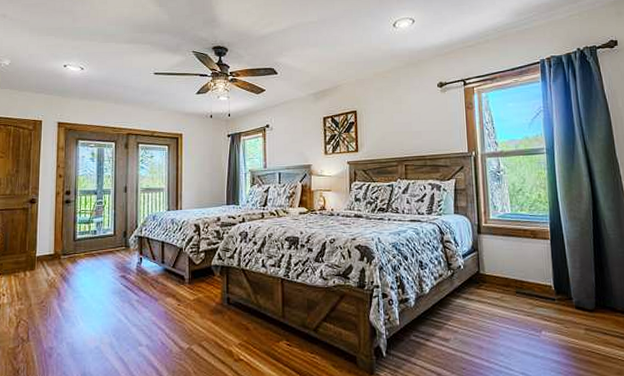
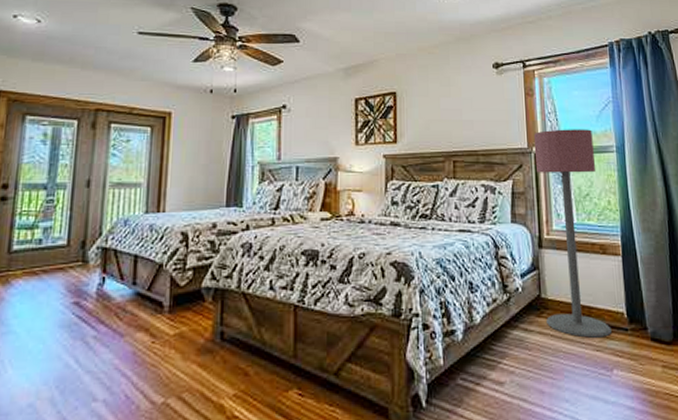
floor lamp: none [473,135,541,306] -> present [533,129,612,338]

